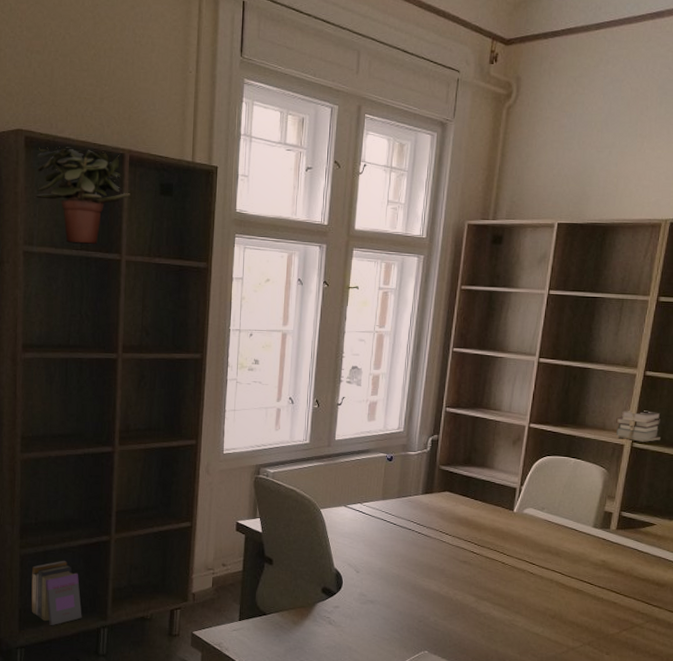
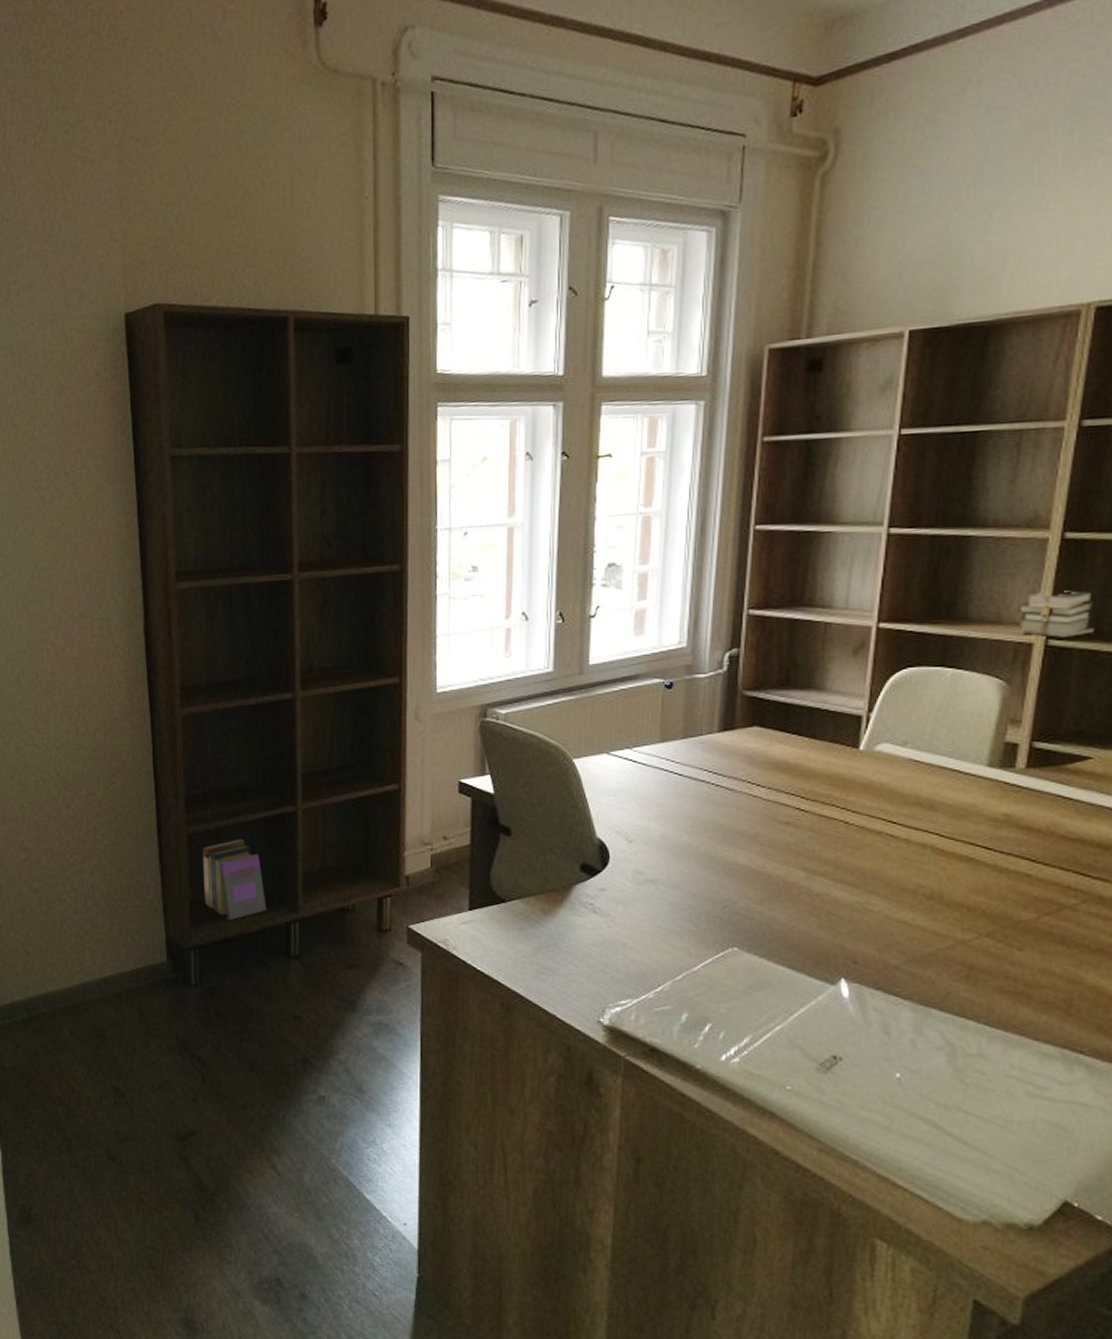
potted plant: present [34,147,130,245] -> none [179,317,298,439]

